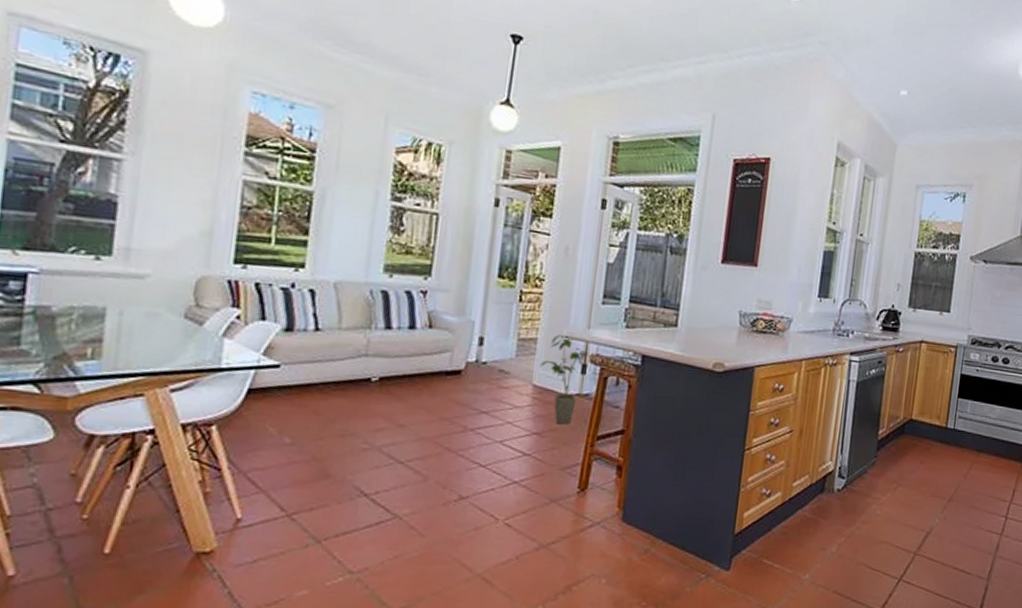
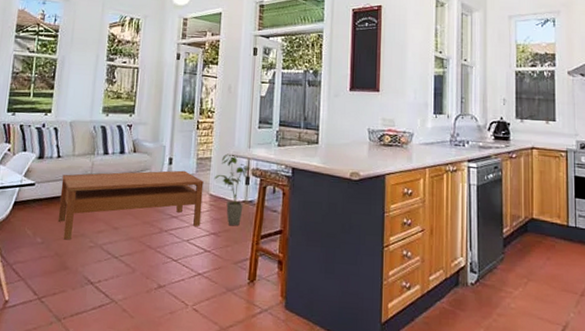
coffee table: none [315,353,526,441] -> present [57,170,204,240]

